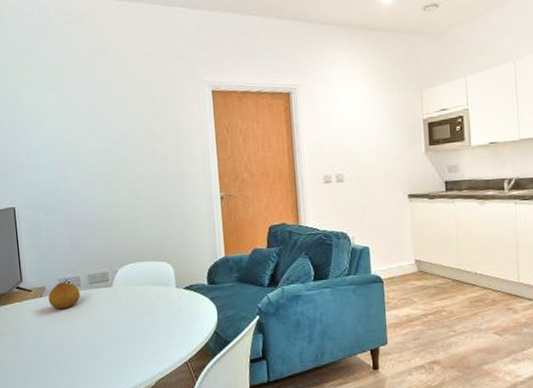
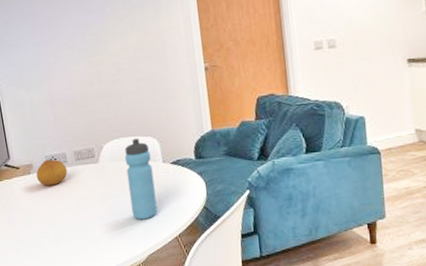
water bottle: none [138,263,169,345] -> present [124,139,158,220]

